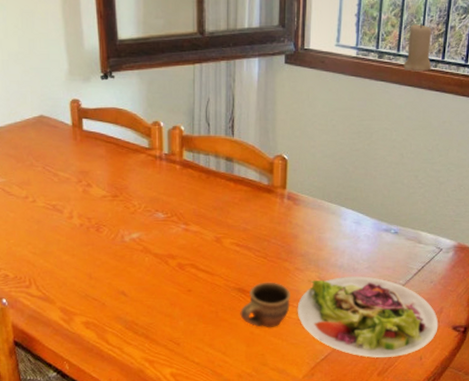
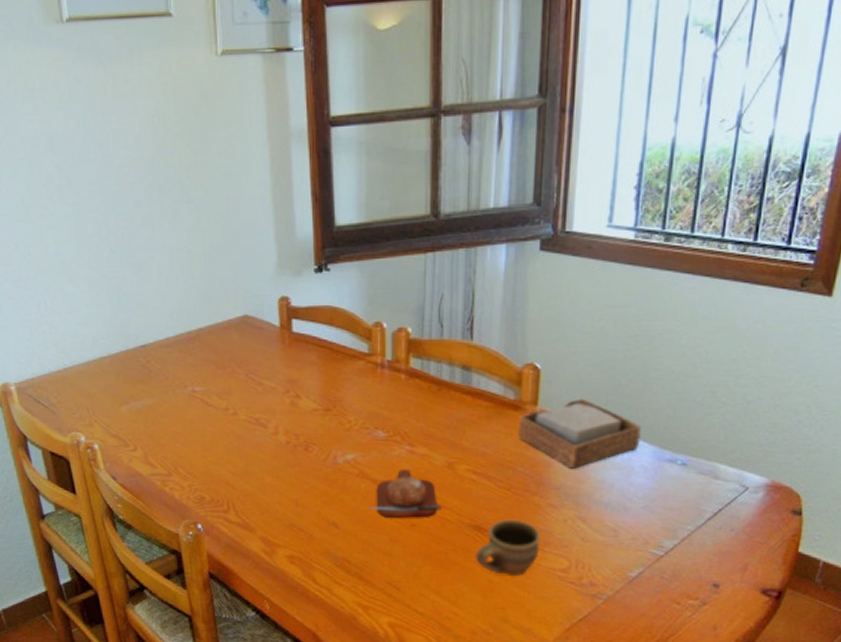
bread: none [151,244,212,285] -> present [367,468,442,518]
napkin holder: none [272,182,364,239] -> present [518,398,641,469]
salad plate: present [297,276,439,358] -> none [548,517,741,624]
candle: present [402,23,432,72] -> none [697,195,740,258]

